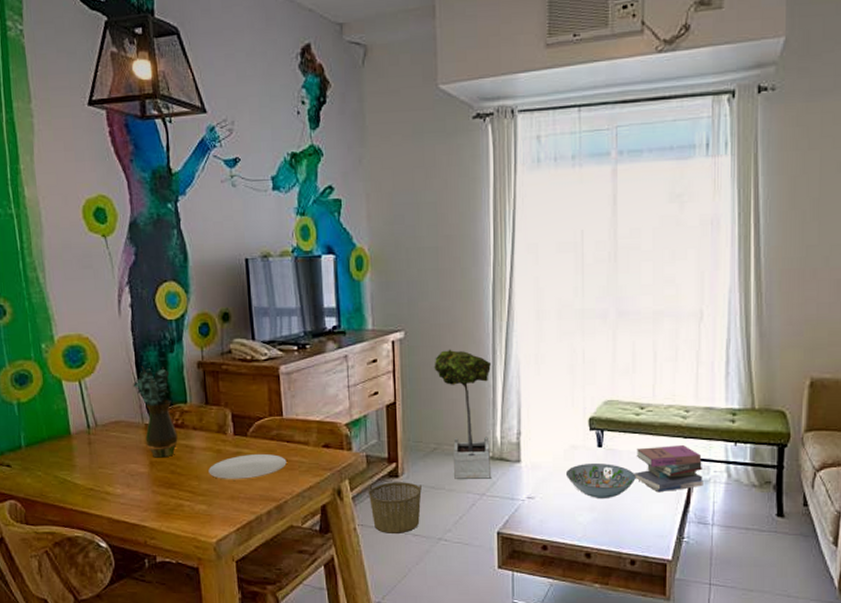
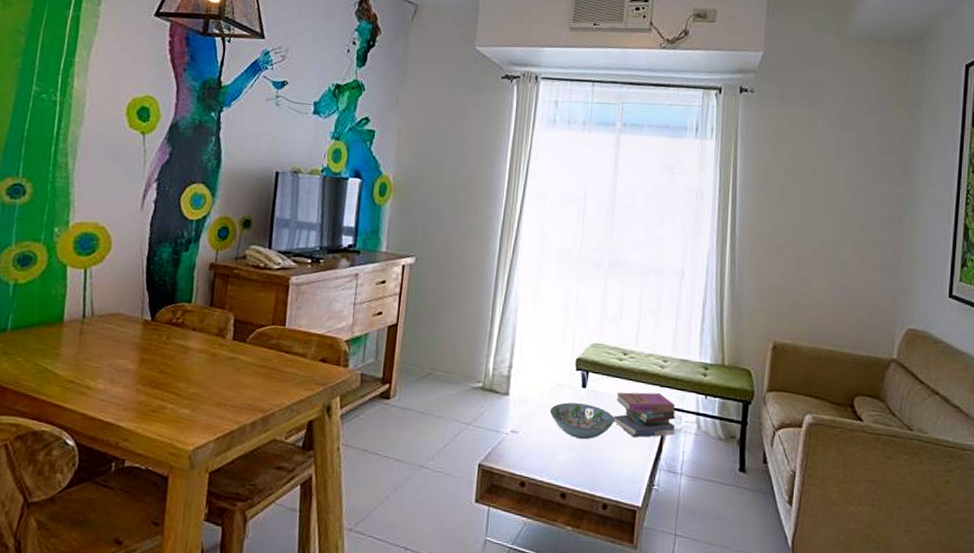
vase: present [133,366,178,458] -> none [140,261,180,356]
plate: present [208,453,287,480] -> none [199,361,281,387]
basket: present [368,482,422,533] -> none [357,403,411,457]
potted tree: present [434,349,491,479] -> none [438,278,492,409]

